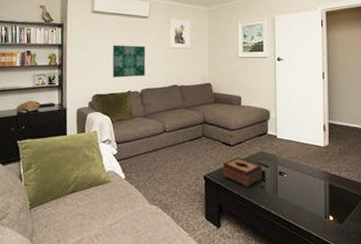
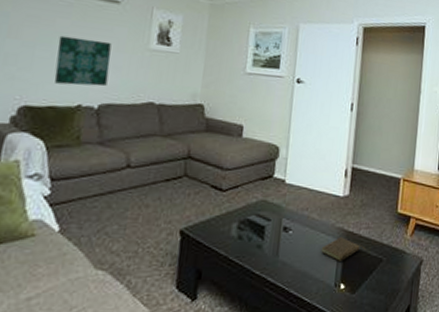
tissue box: present [222,157,263,187] -> none [206,206,262,247]
book: none [311,179,347,198] -> present [321,237,366,261]

